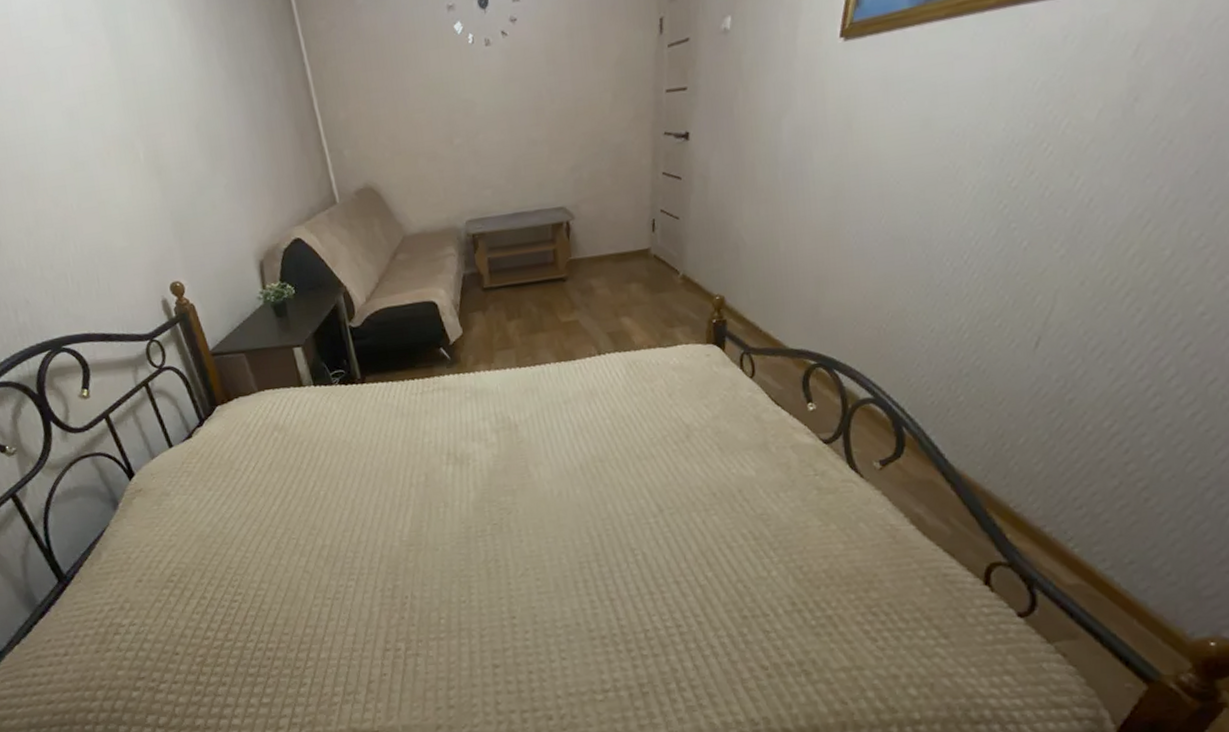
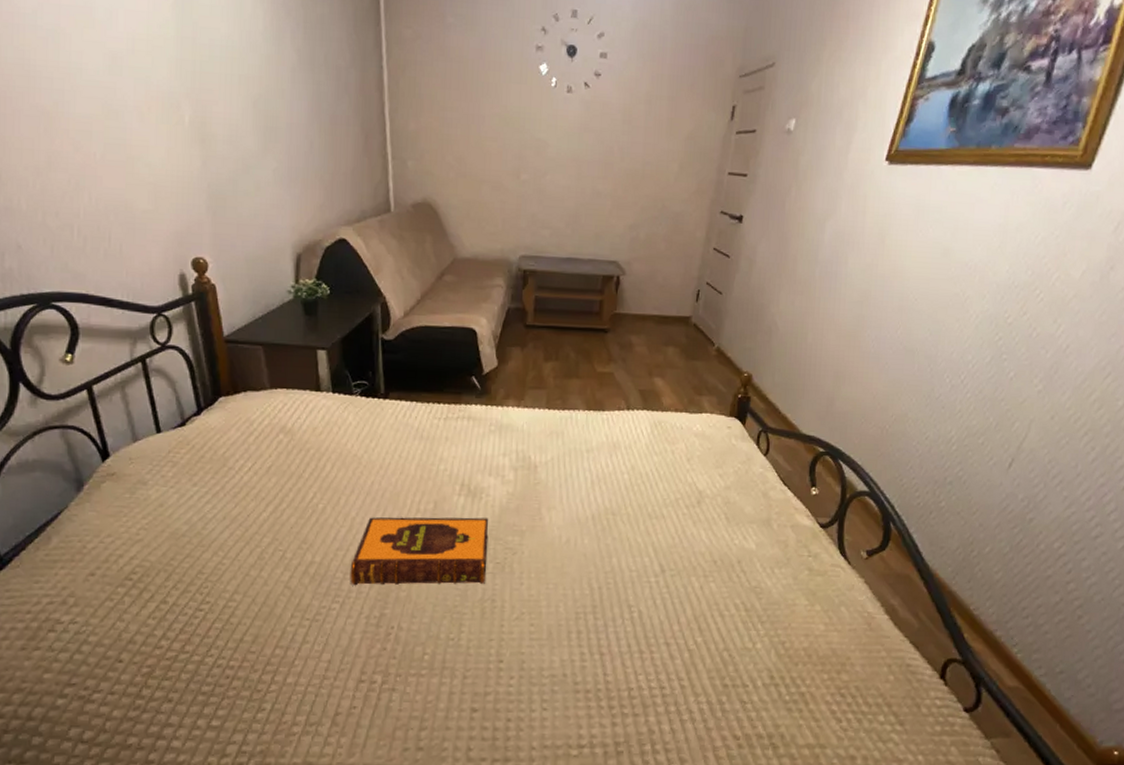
hardback book: none [358,482,486,563] -> present [350,517,489,586]

